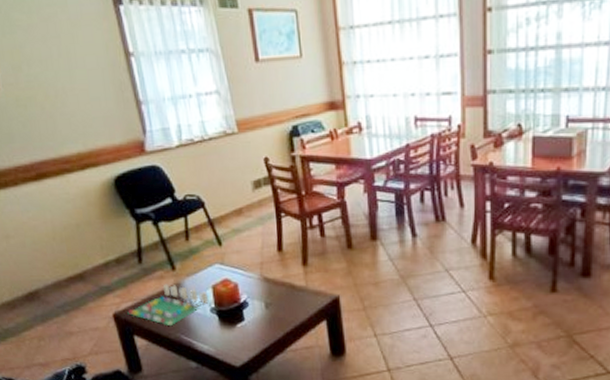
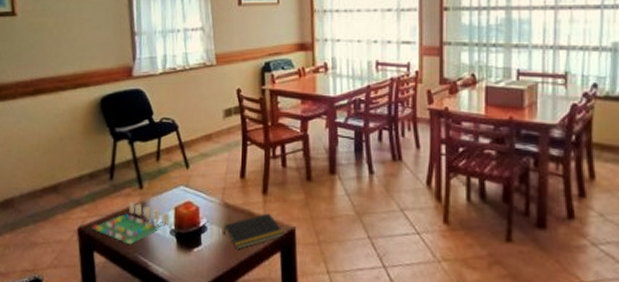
notepad: none [266,284,328,322] -> present [224,213,284,250]

